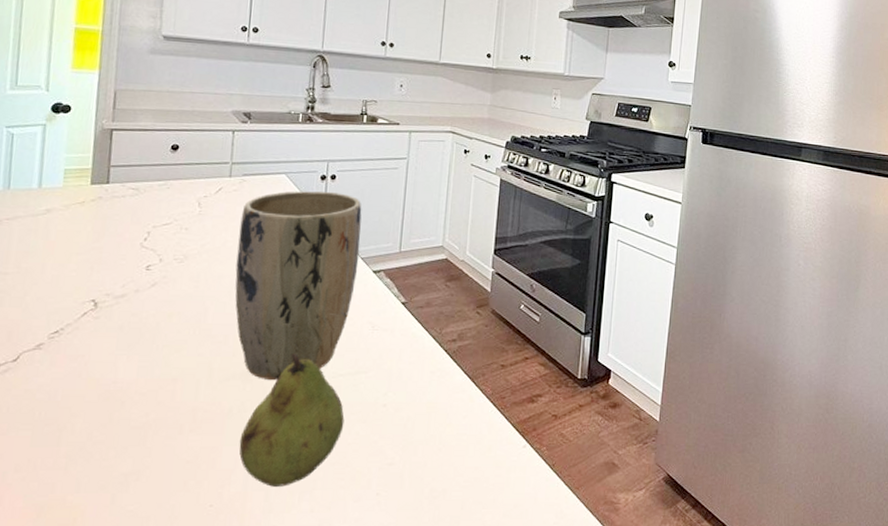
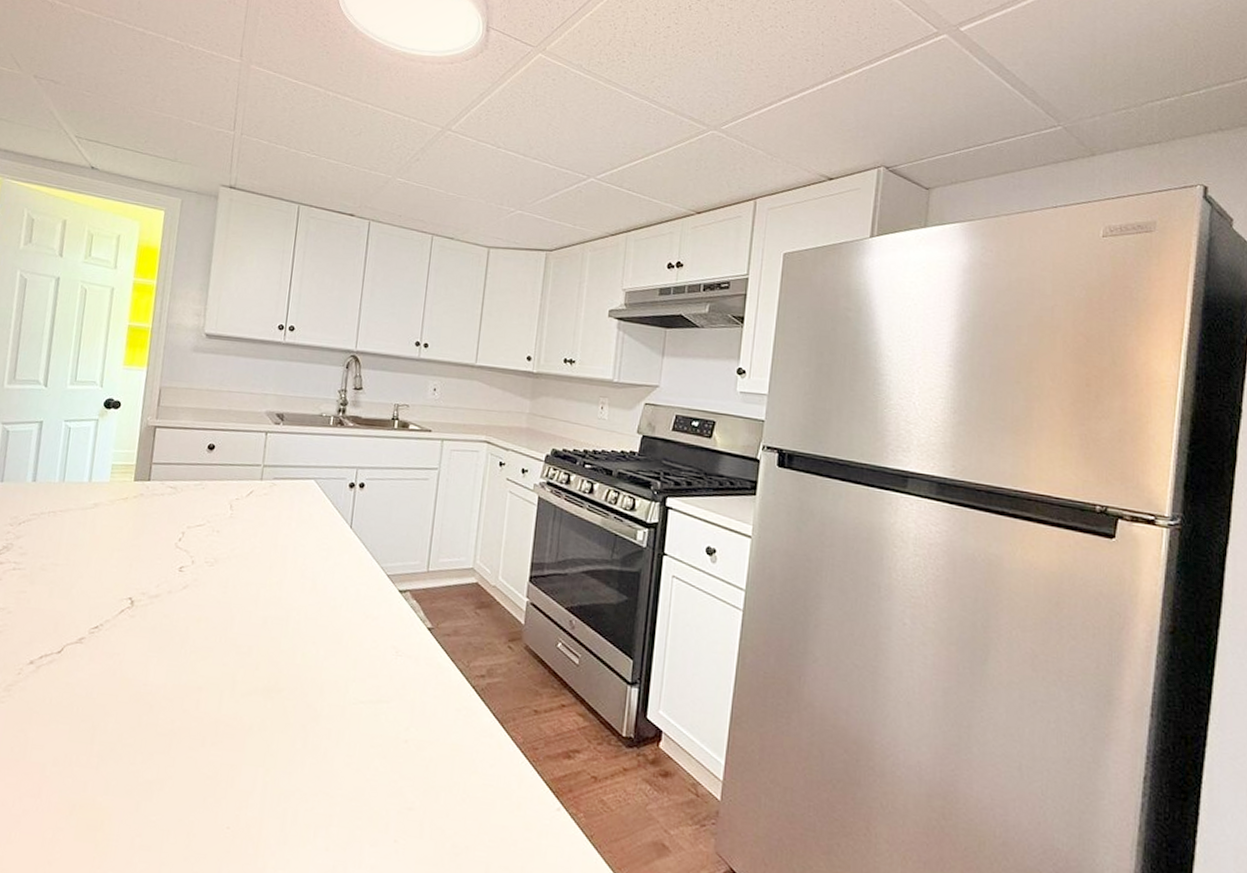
plant pot: present [235,191,362,381] -> none [260,498,390,701]
fruit: present [239,354,345,487] -> none [258,673,364,818]

